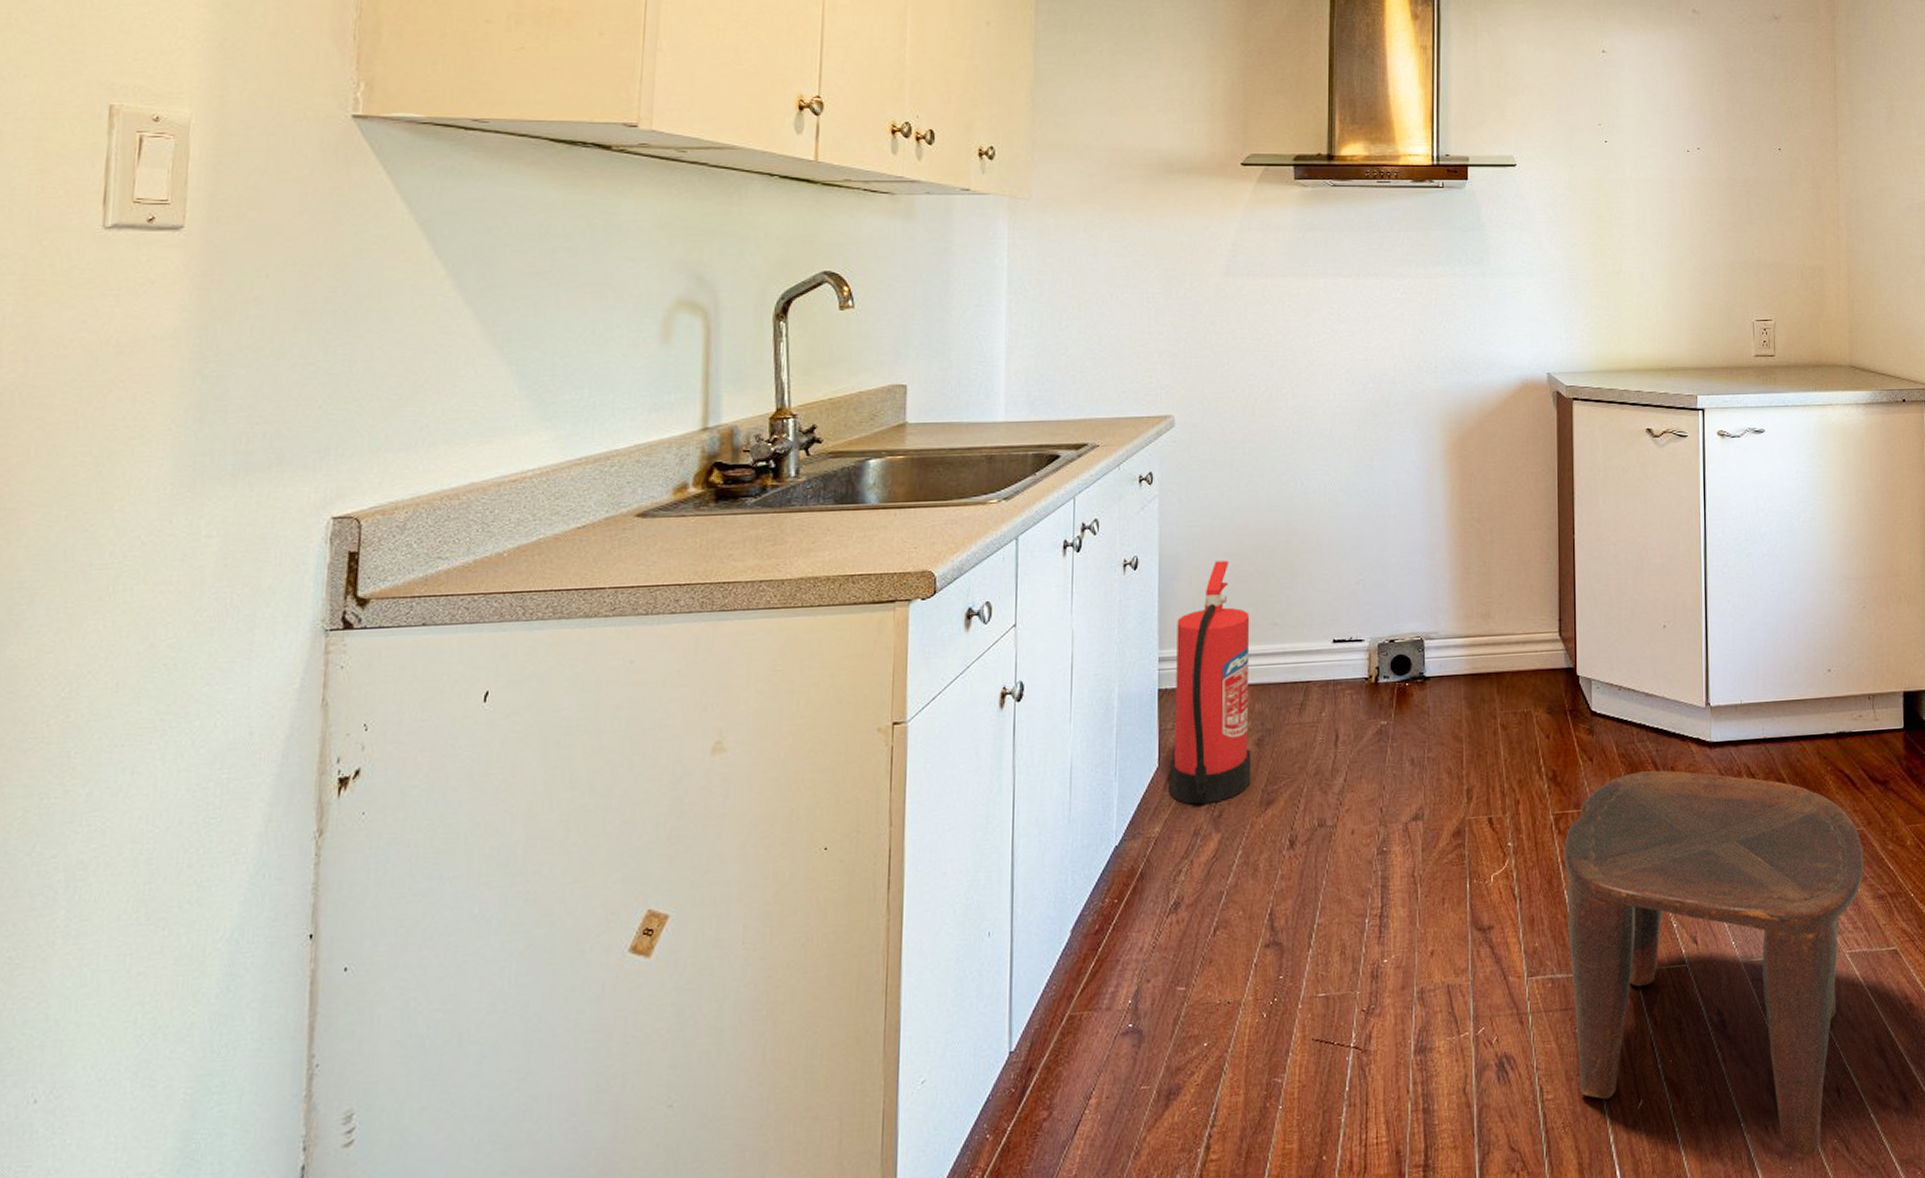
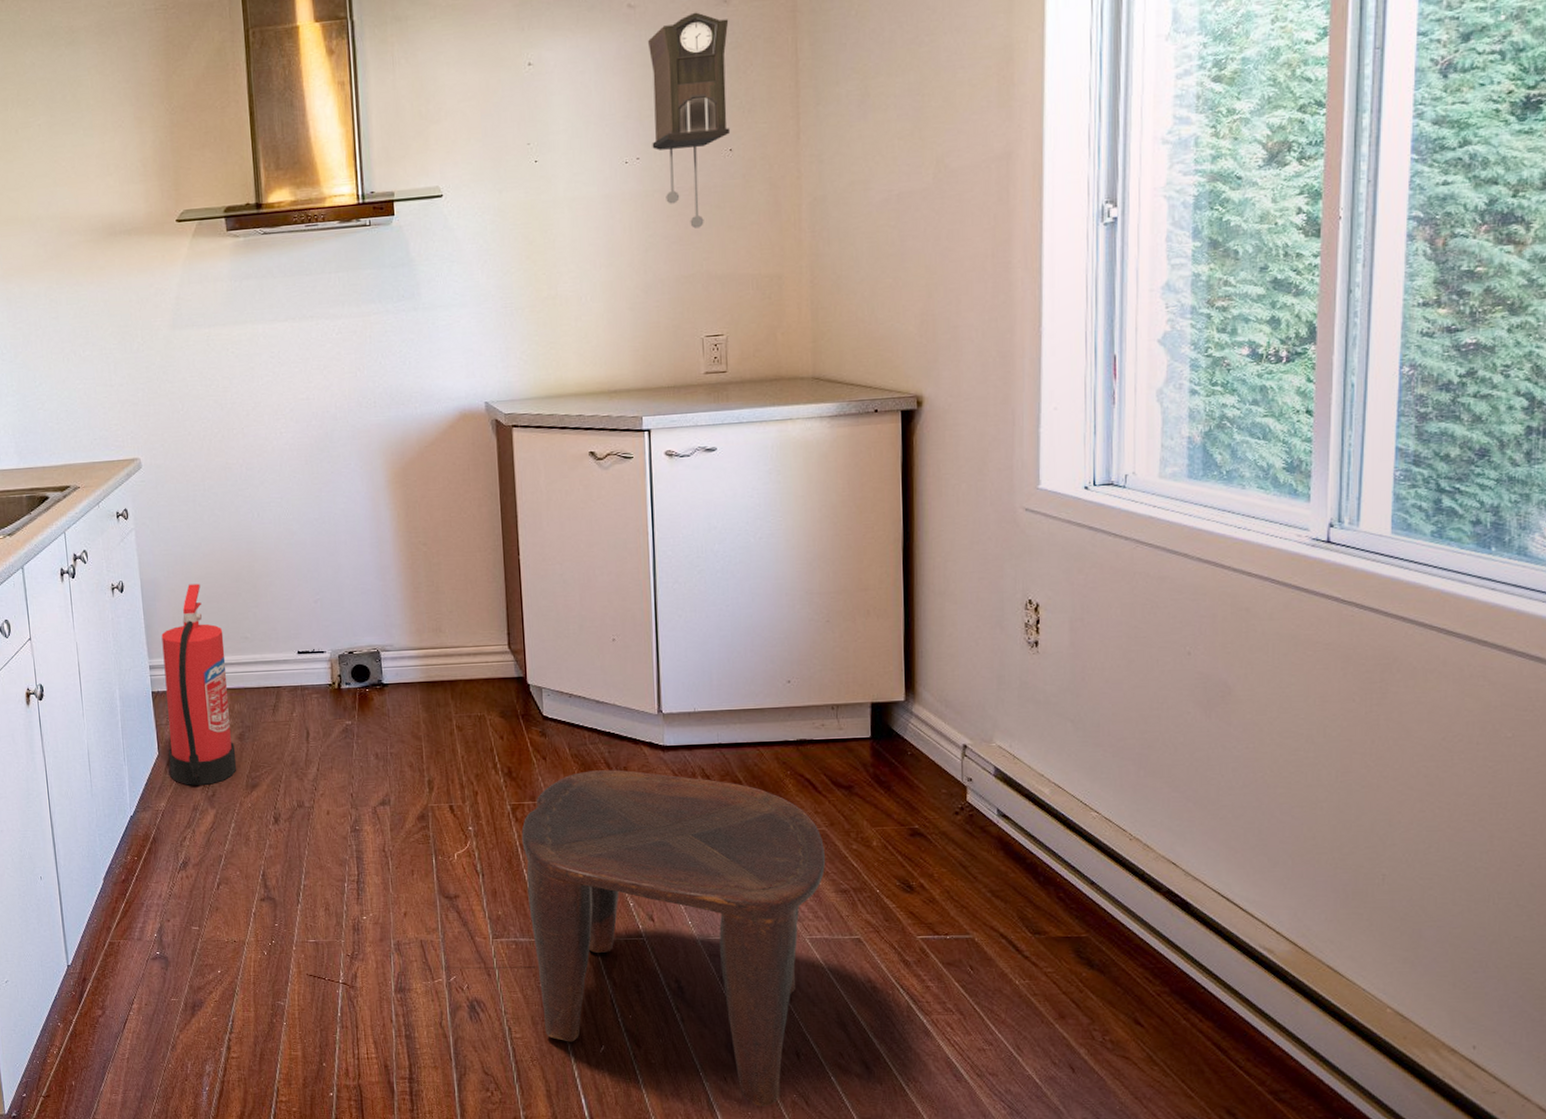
pendulum clock: none [1710,24,1780,218] -> present [648,12,731,229]

